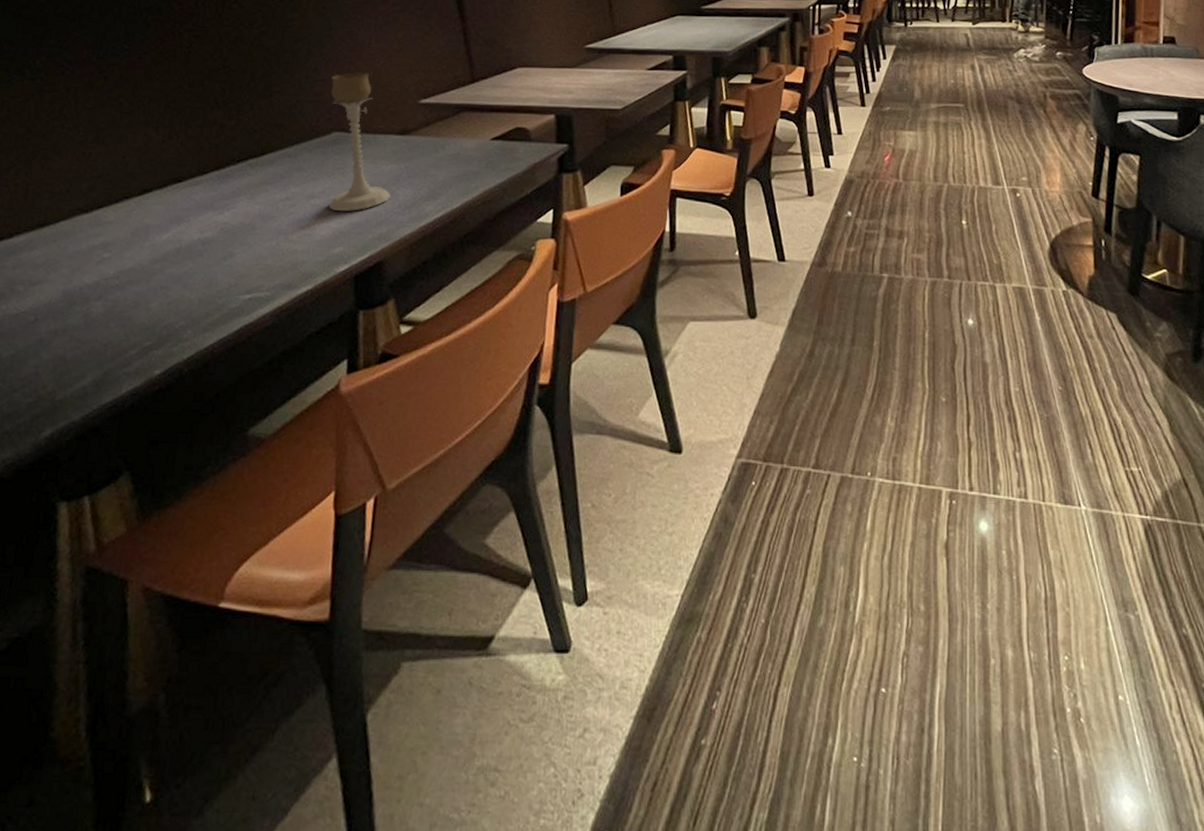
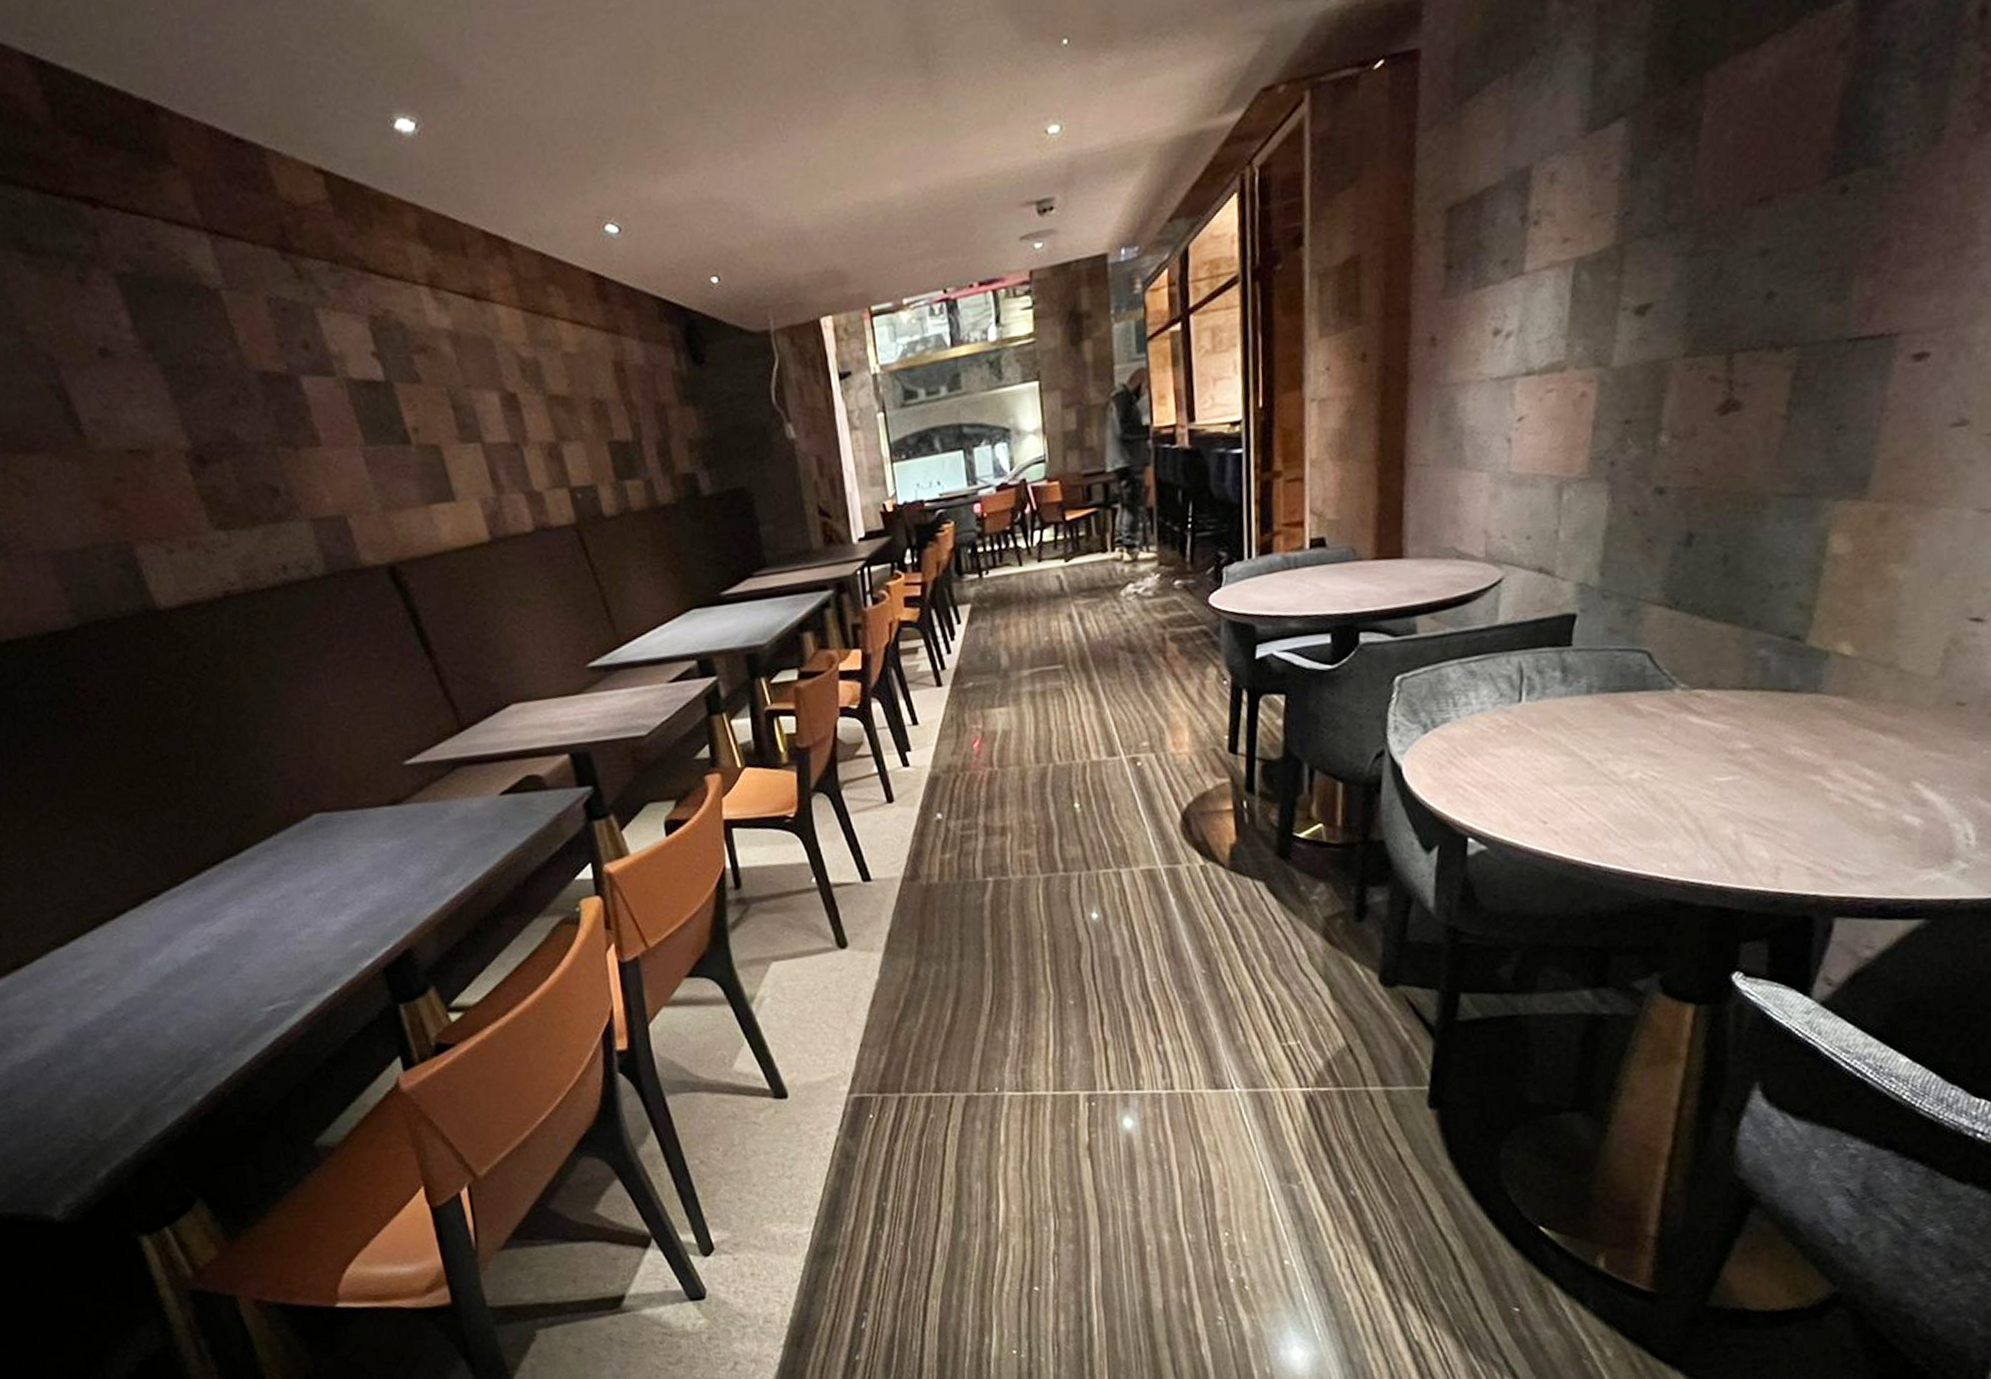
candle holder: present [328,72,391,212] -> none [291,738,401,902]

